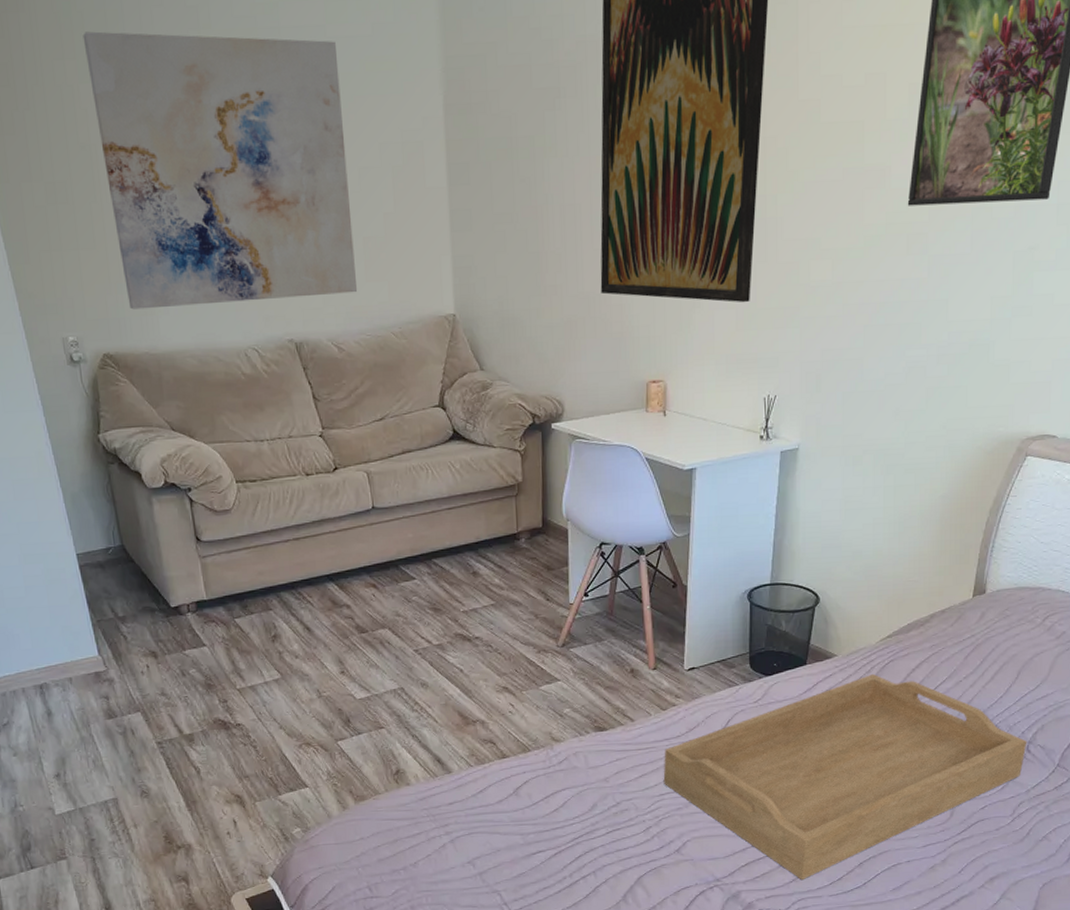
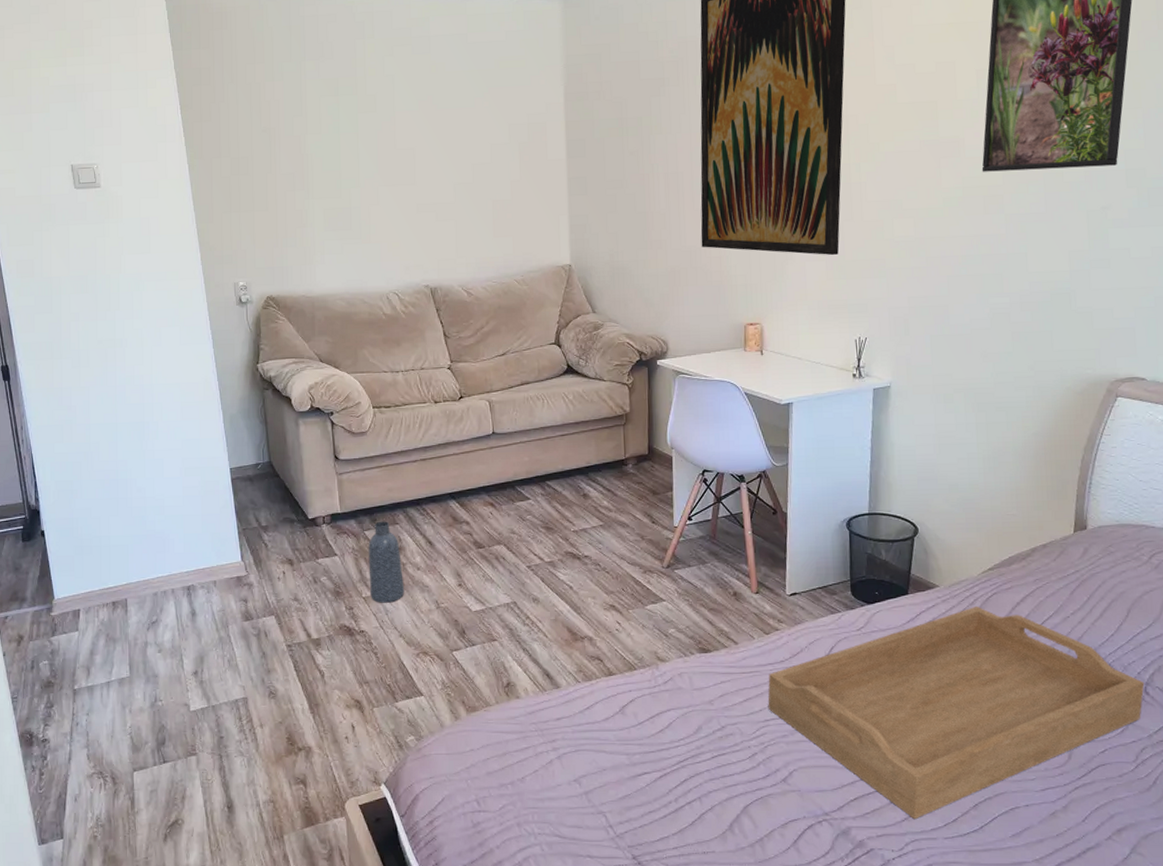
wall art: present [82,31,358,310] -> none [271,42,486,260]
vase: none [239,607,283,695] -> present [368,521,405,603]

